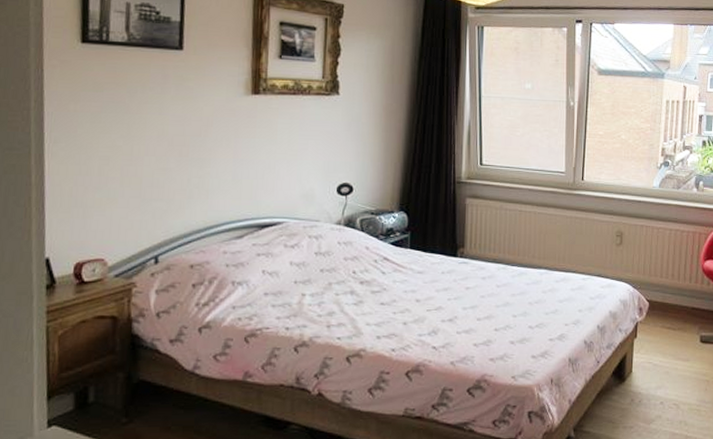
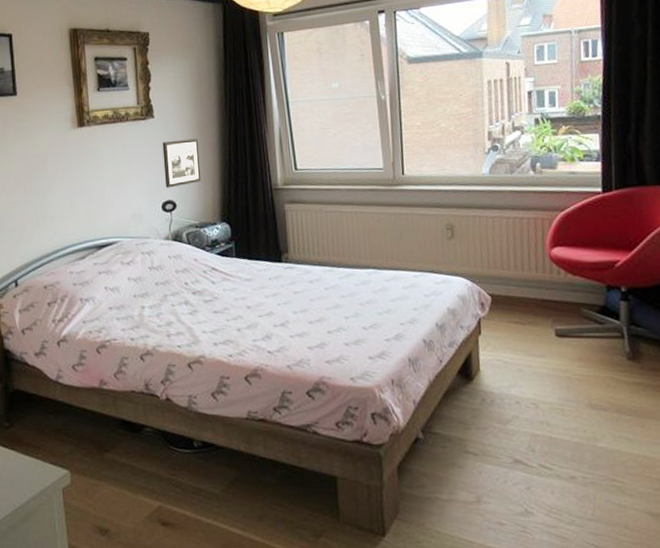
picture frame: none [343,121,385,170] -> present [162,138,202,188]

